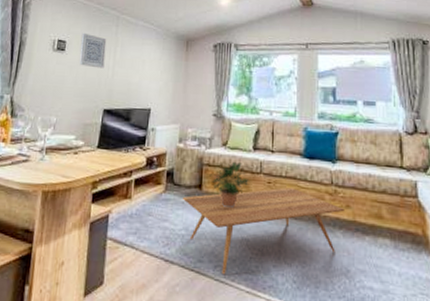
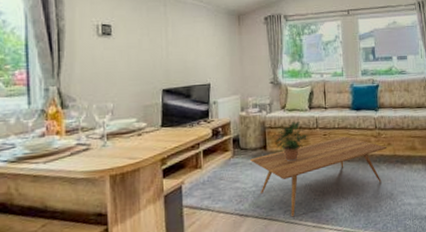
wall art: present [79,32,107,69] -> none [127,15,157,50]

